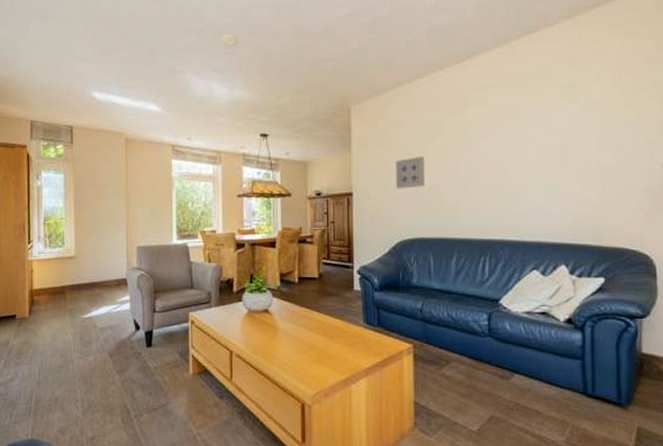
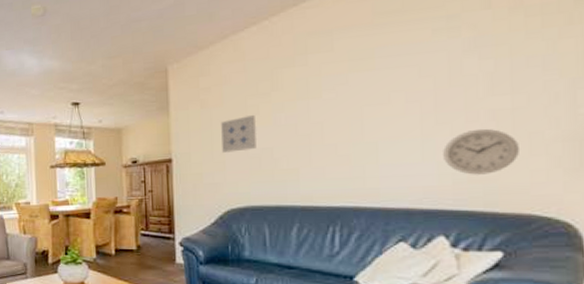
wall clock: none [565,178,616,215] -> present [443,128,519,175]

